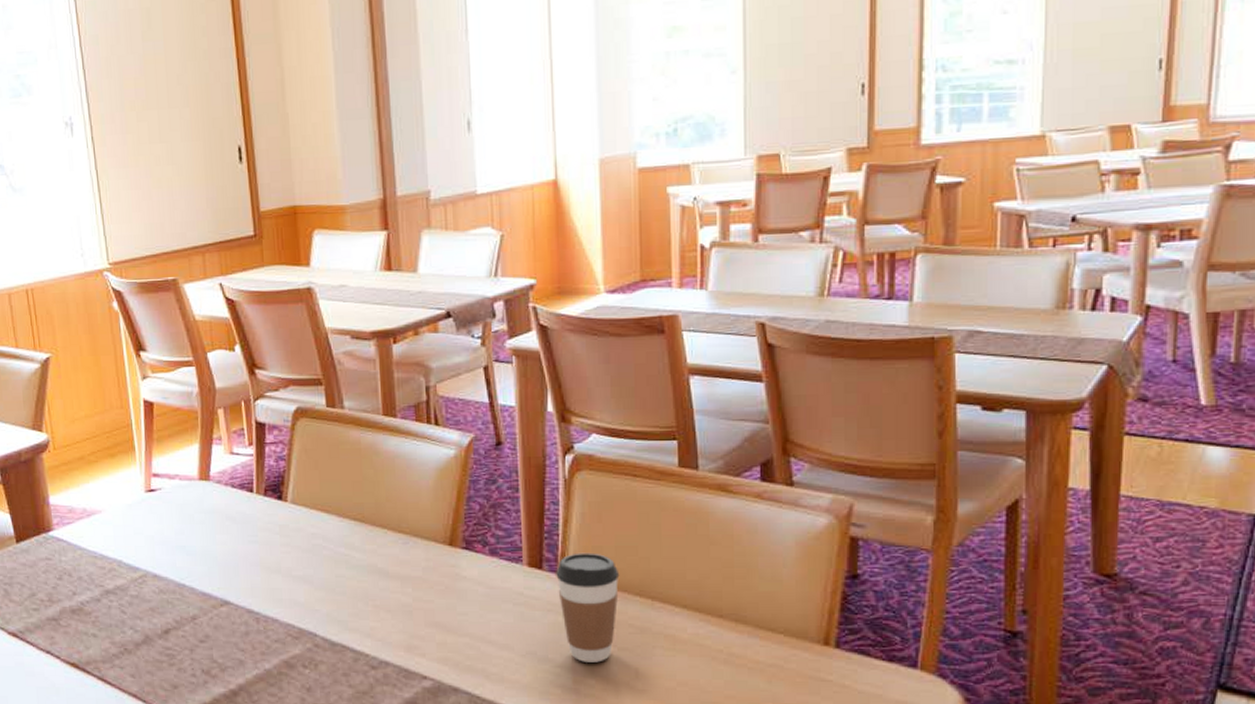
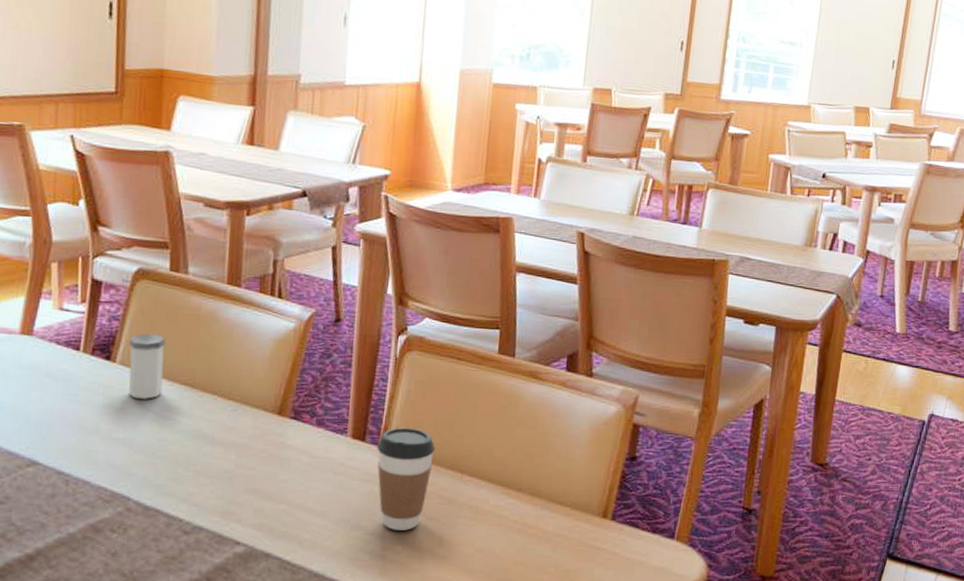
salt shaker: none [296,471,334,536] -> present [128,334,166,399]

